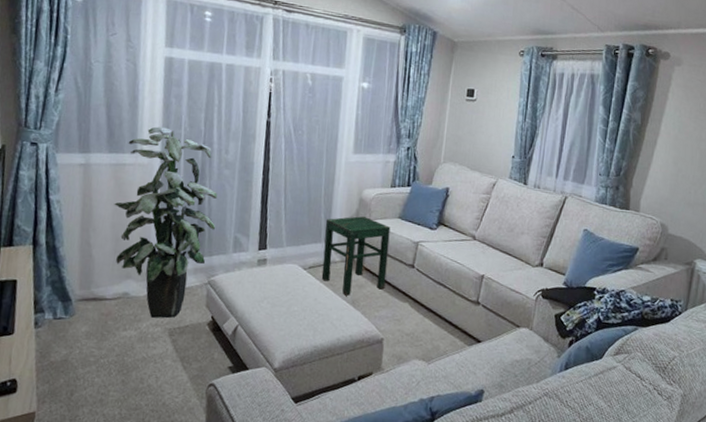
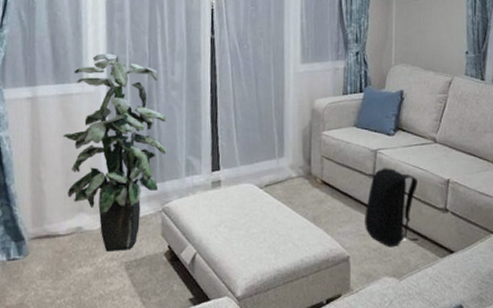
stool: present [321,216,391,296] -> none [278,128,346,213]
backpack: none [400,259,454,334] -> present [365,168,419,247]

